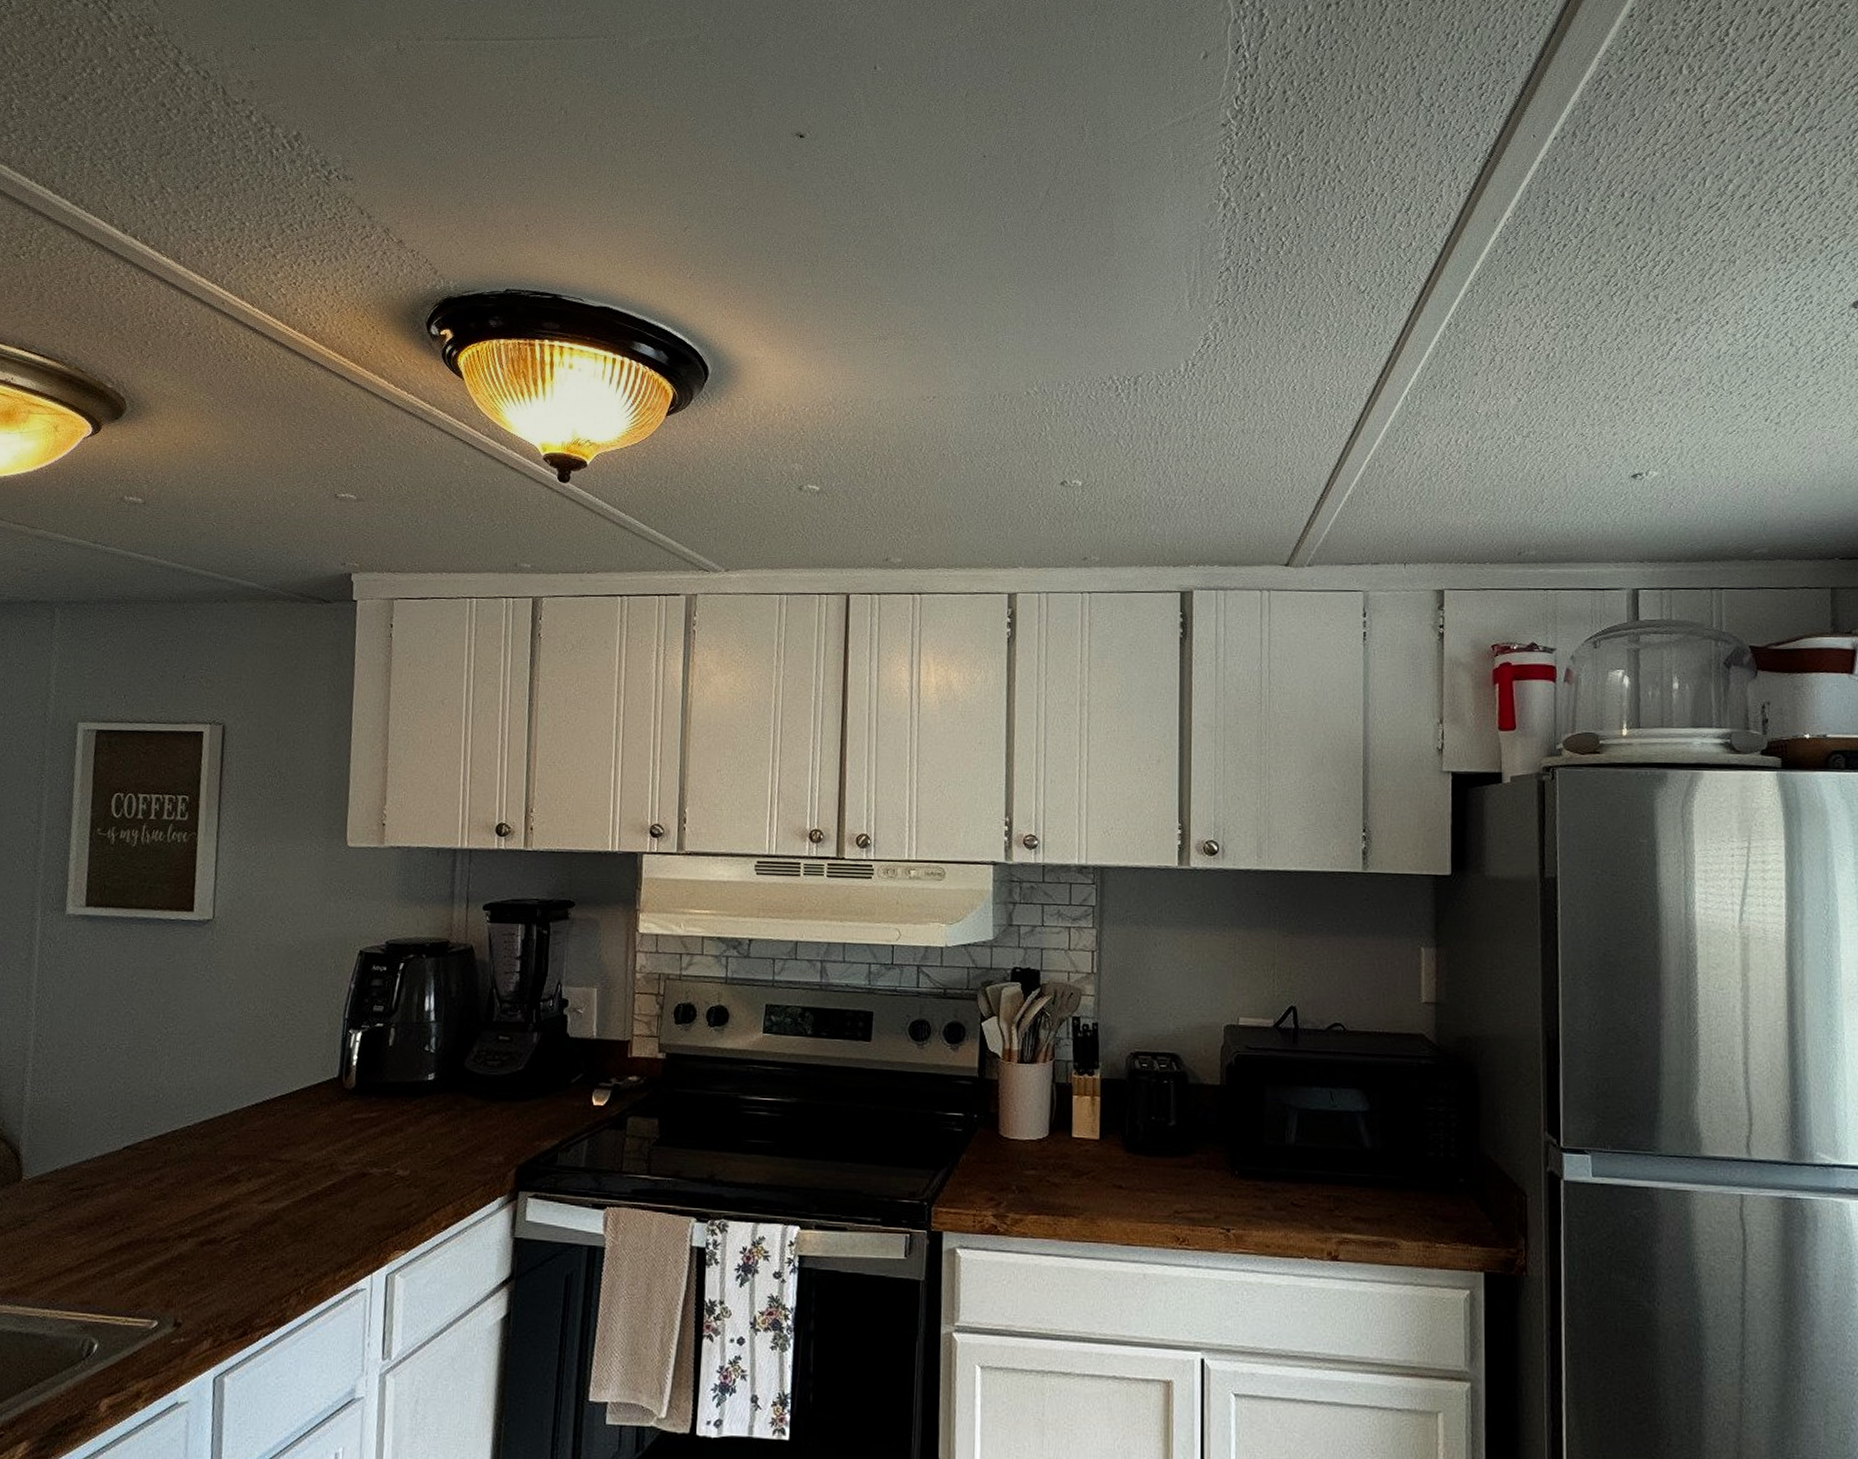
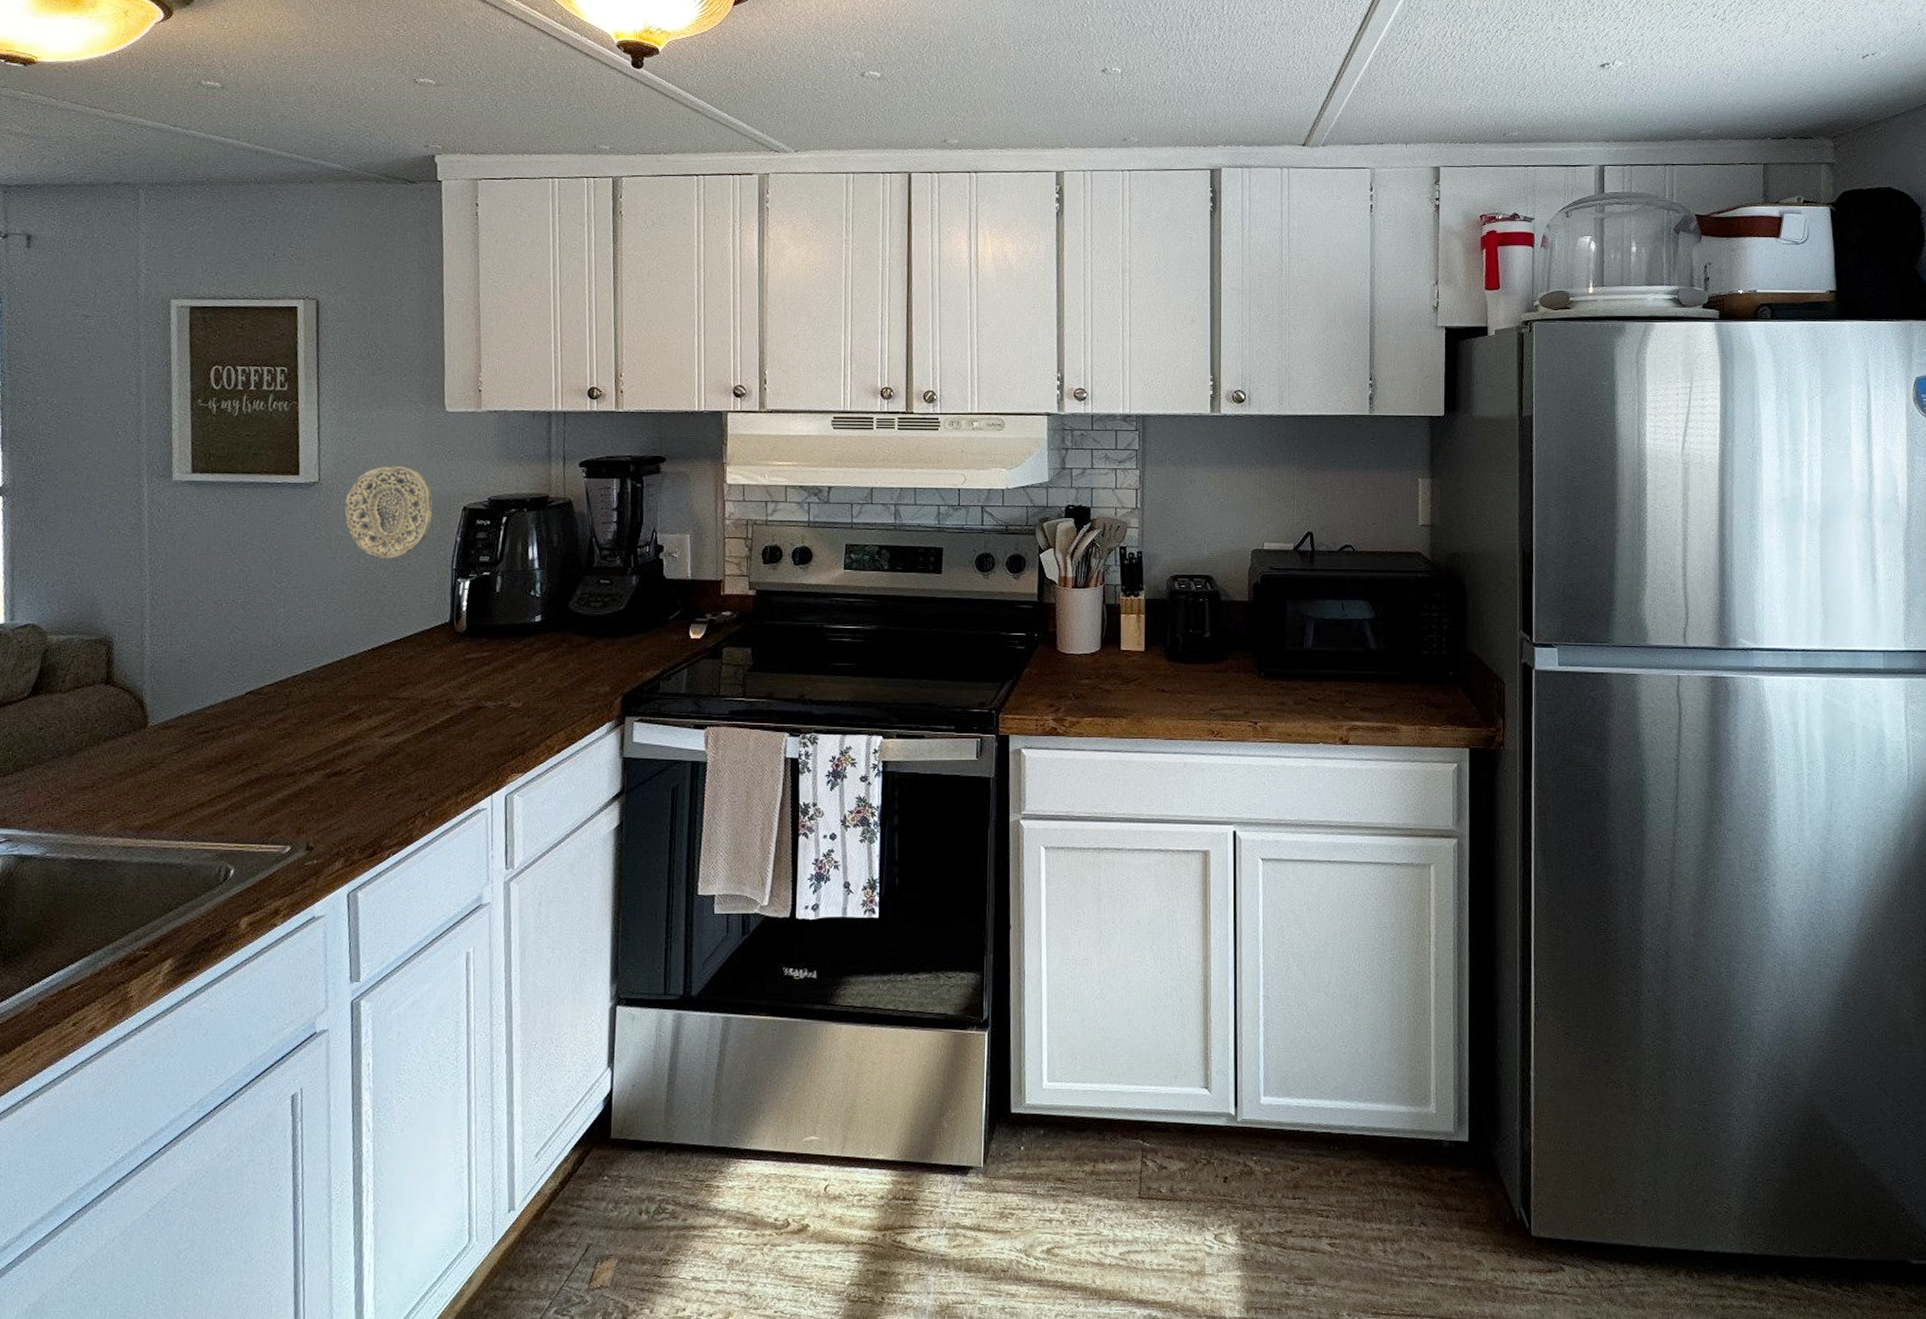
decorative plate: none [237,903,329,1006] -> present [344,465,433,559]

